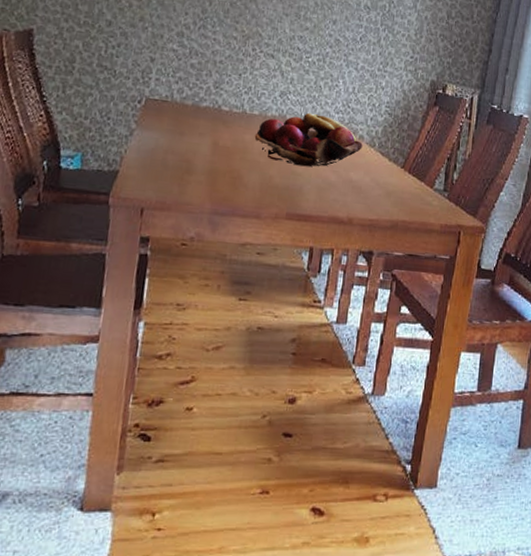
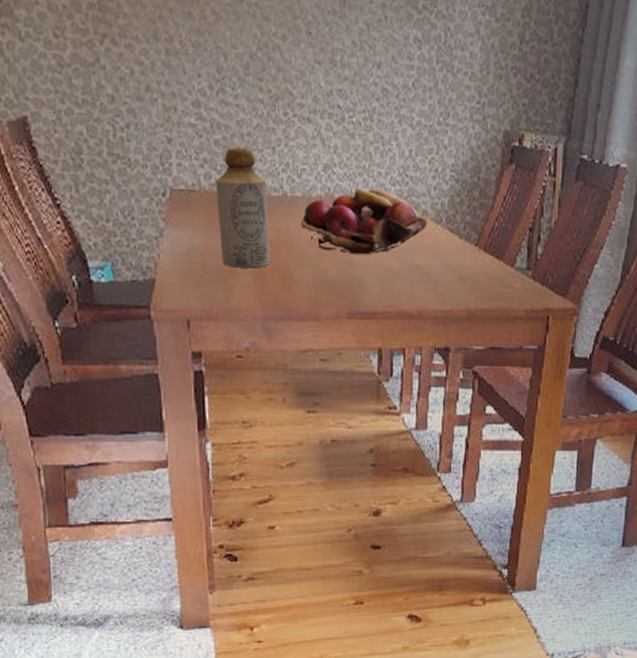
bottle: none [181,70,230,170] -> present [215,147,270,268]

